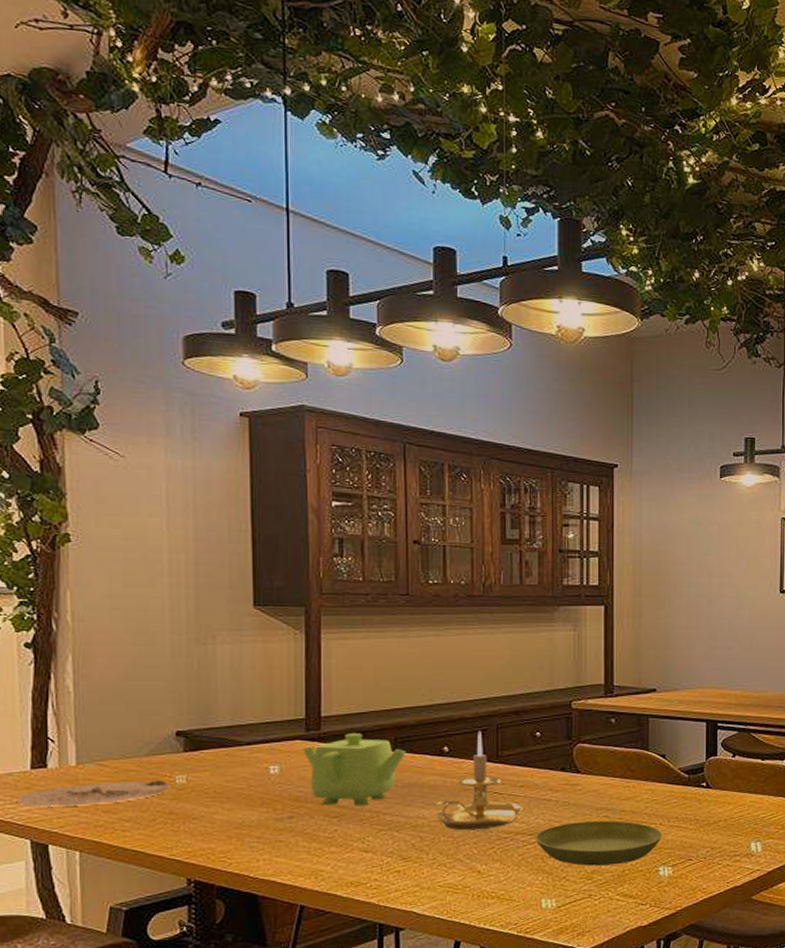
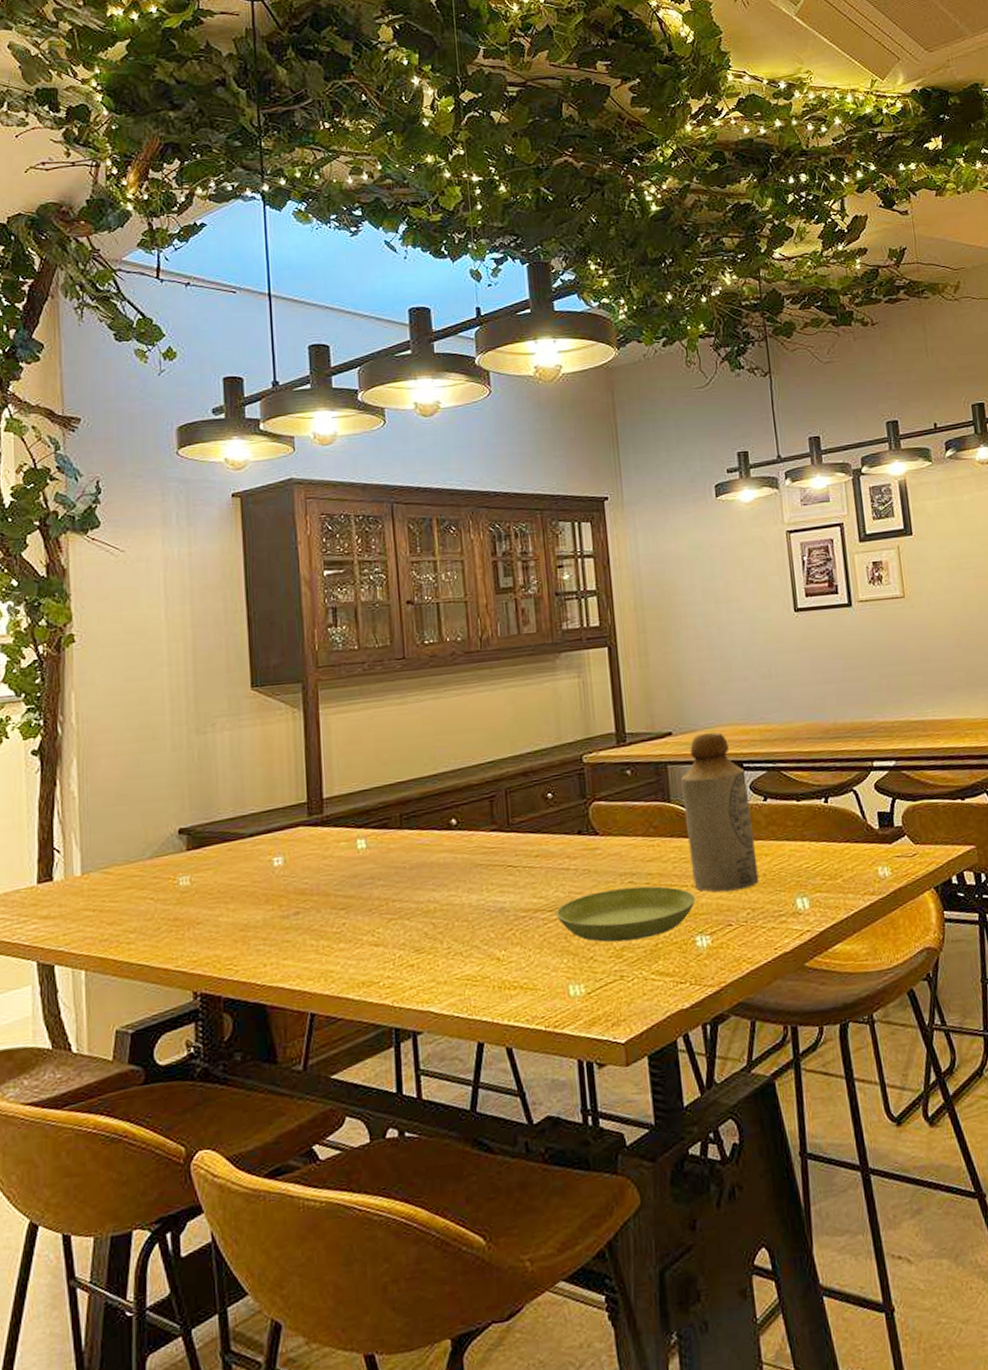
plate: present [16,780,170,807] -> none [23,883,174,924]
teapot: present [303,733,407,806] -> none [306,813,413,897]
candle holder: present [436,731,522,831] -> none [447,797,540,913]
bottle: none [660,692,721,832] -> present [681,732,759,893]

